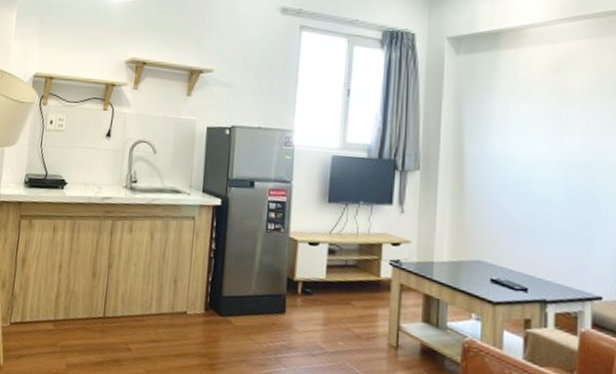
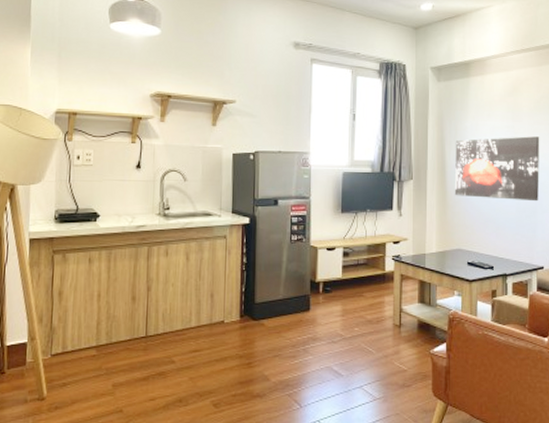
wall art: none [475,125,599,211] -> present [454,136,540,202]

